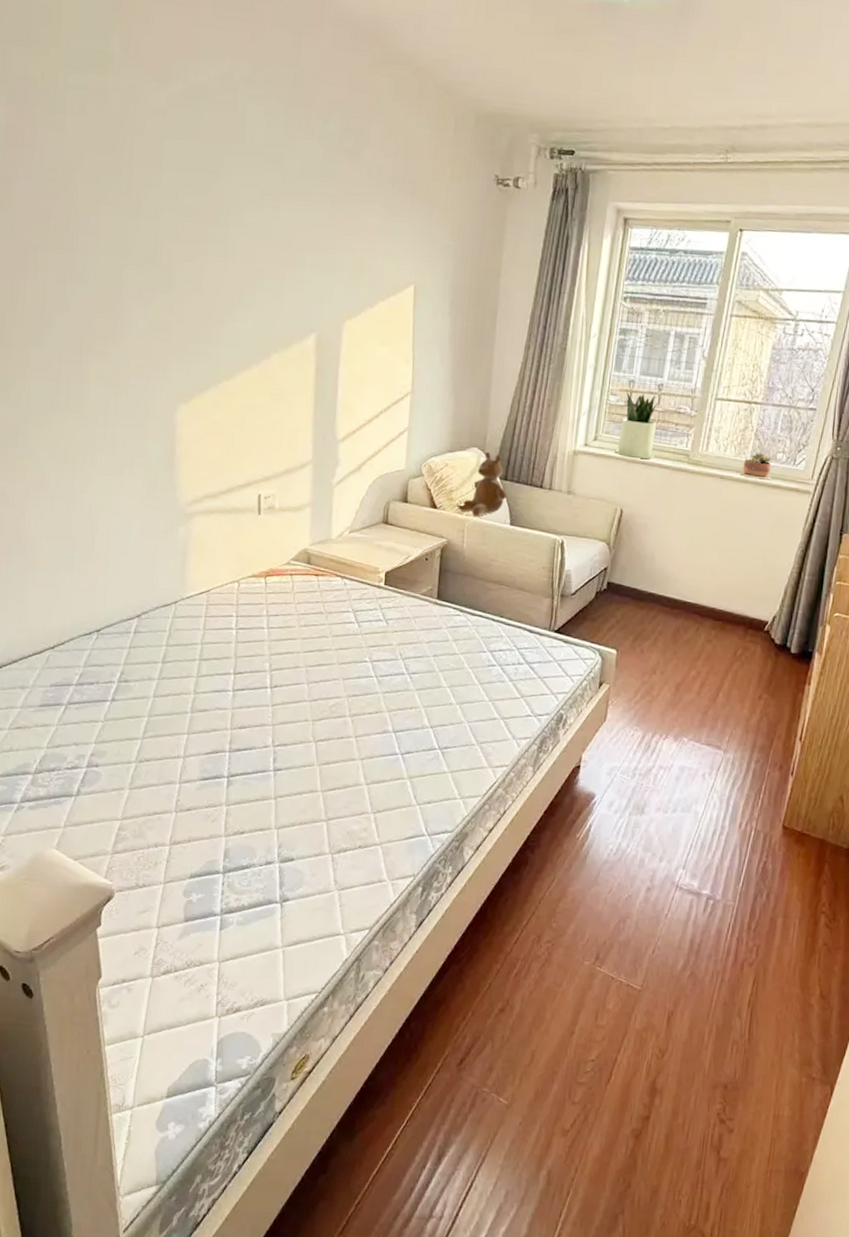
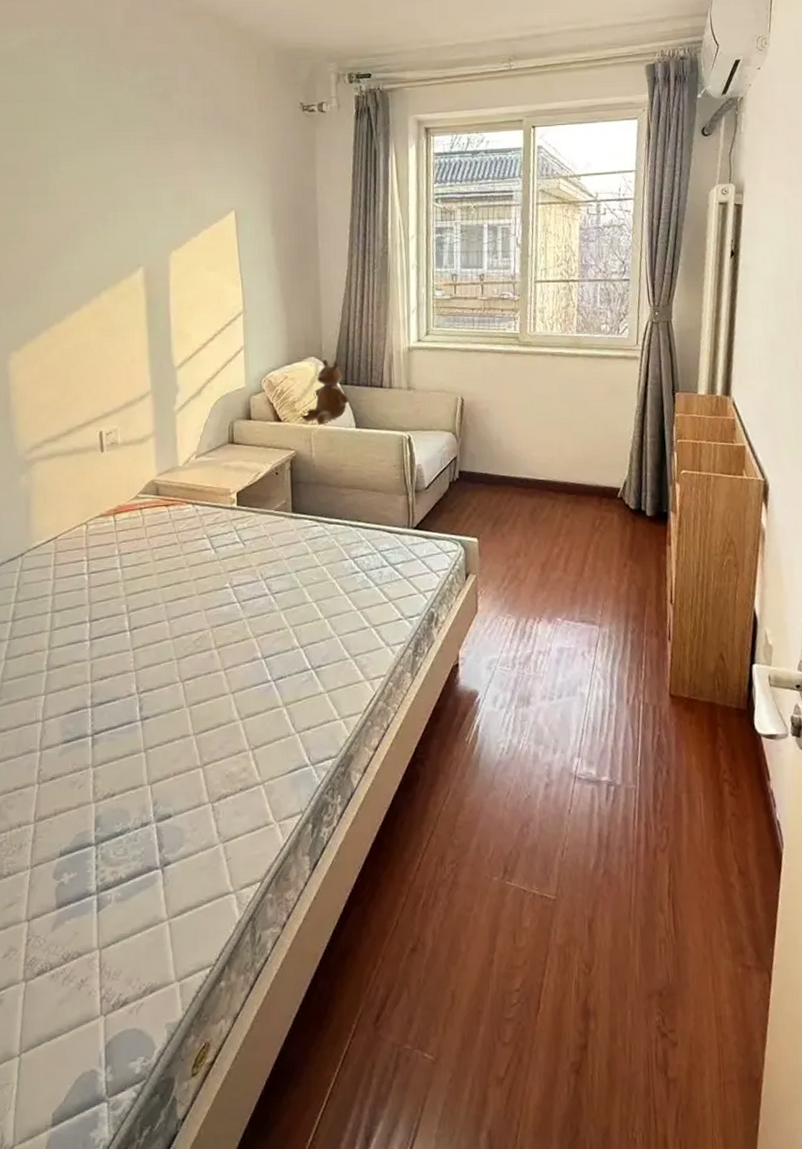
planter: present [614,393,660,460] -> none [447,285,487,348]
succulent plant: present [740,452,772,482] -> none [569,326,600,353]

